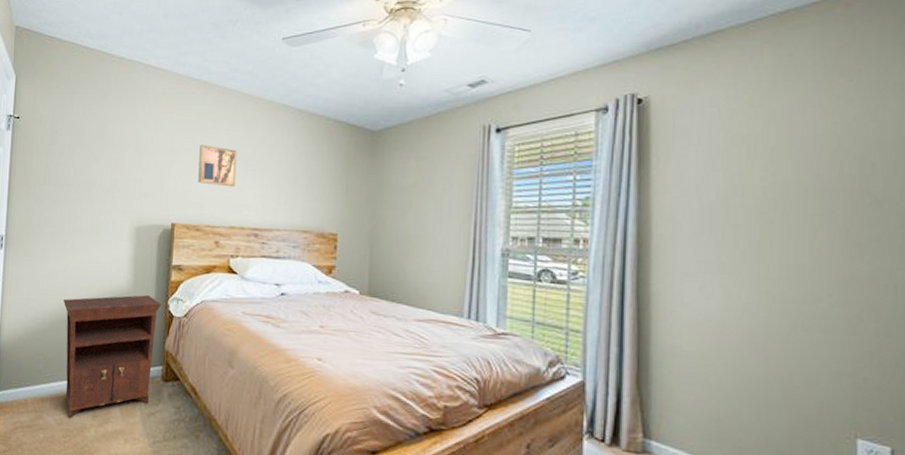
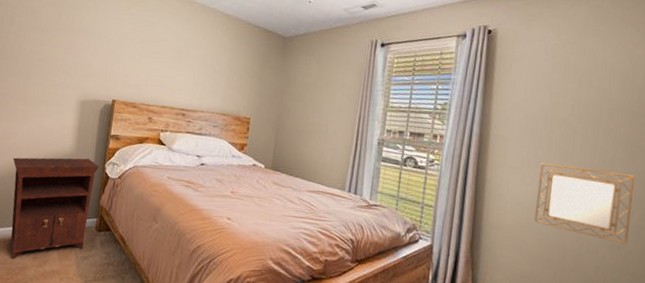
wall art: present [198,144,237,187] -> none [137,35,173,74]
home mirror: none [722,267,863,370] -> present [534,163,635,244]

